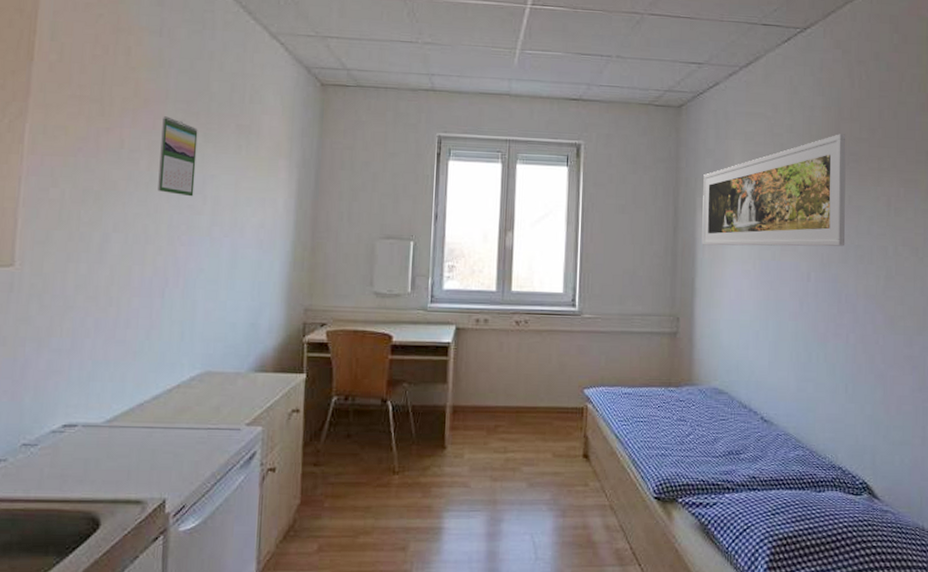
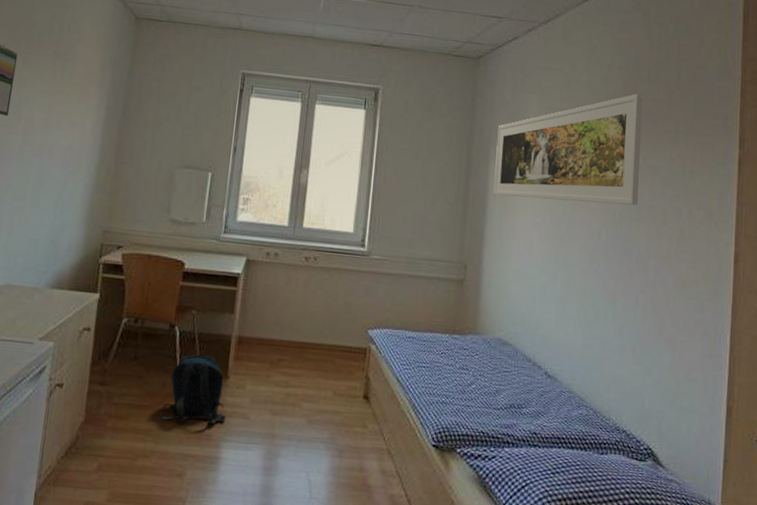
backpack: none [380,428,446,496] -> present [161,354,227,425]

